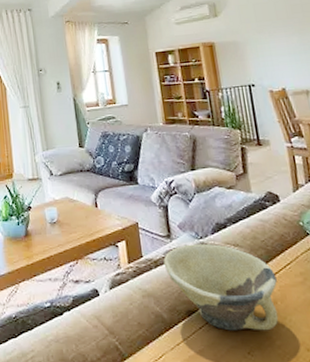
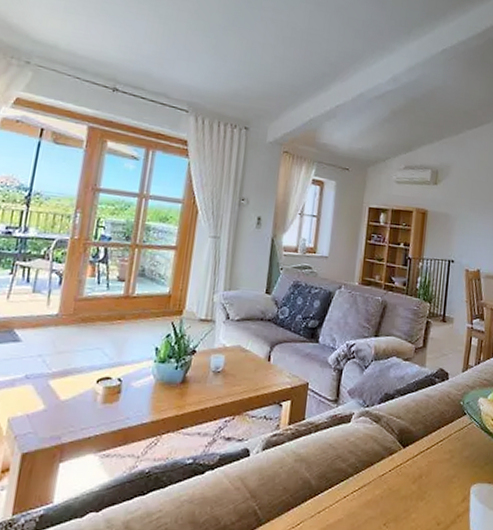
bowl: present [163,243,279,331] -> none [324,411,427,504]

